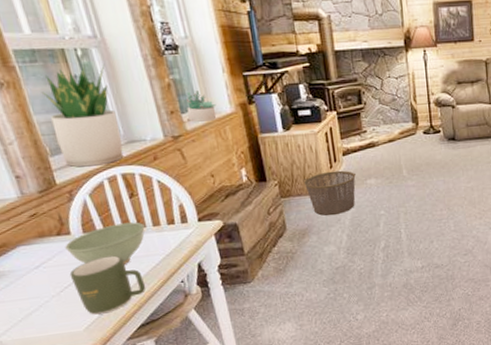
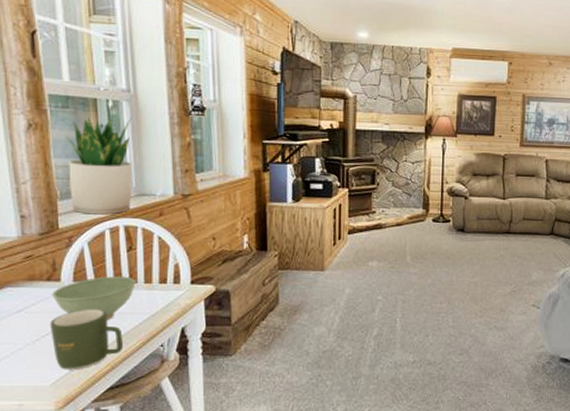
succulent plant: present [186,90,216,122] -> none [202,152,231,184]
basket: present [303,170,356,216] -> none [304,248,358,294]

